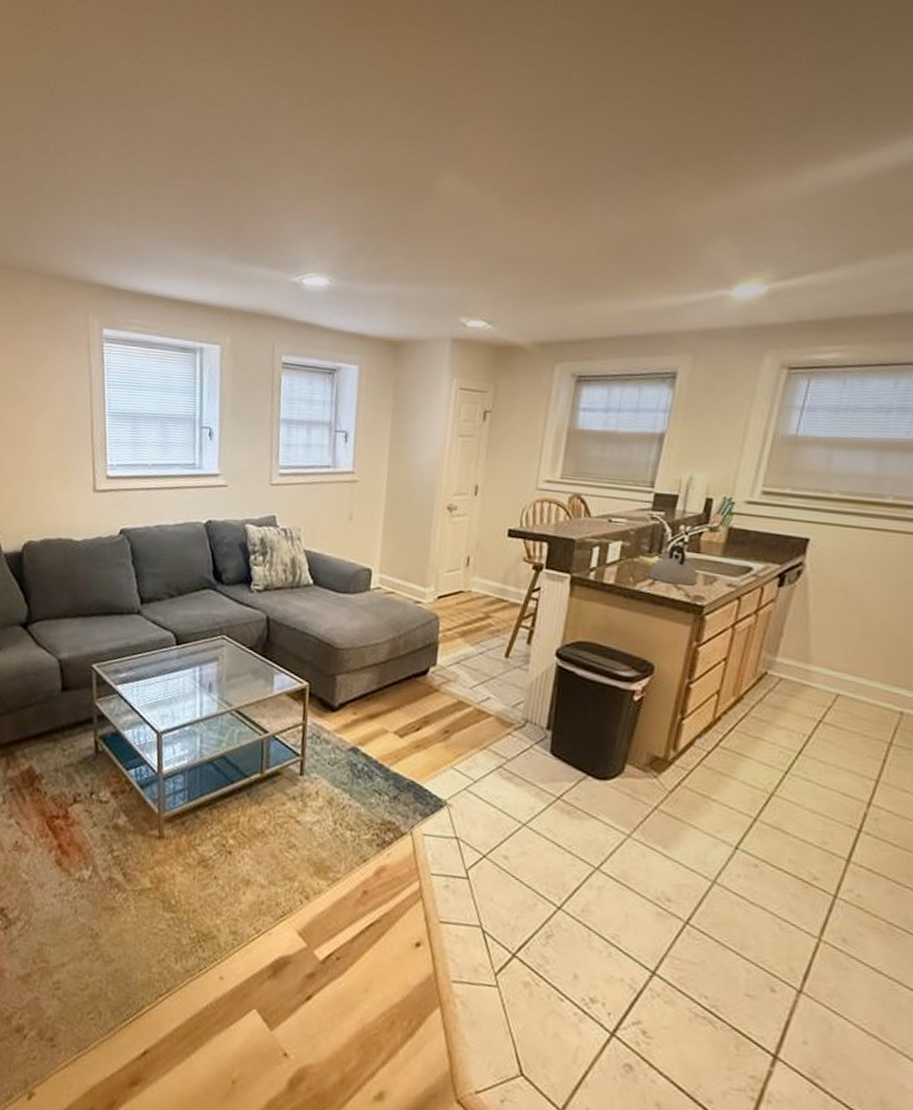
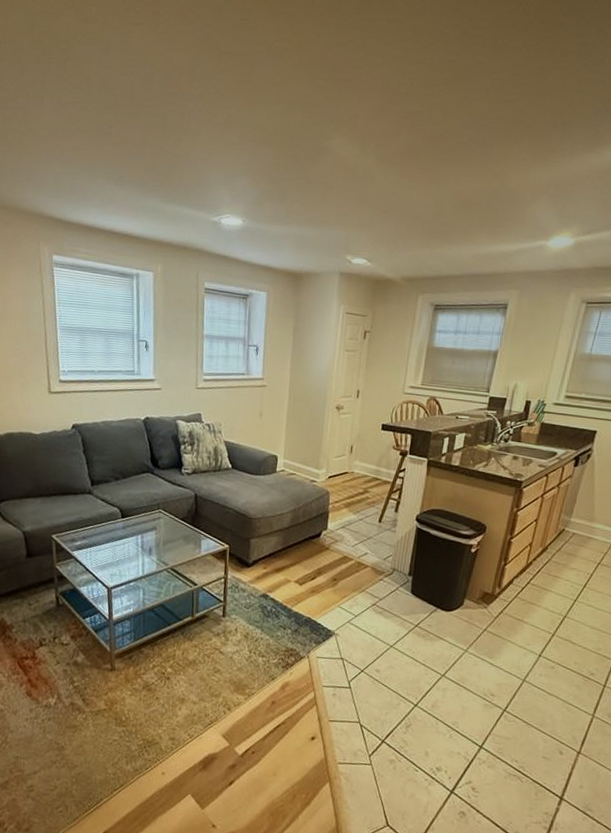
kettle: present [648,544,698,586] -> none [483,435,519,467]

